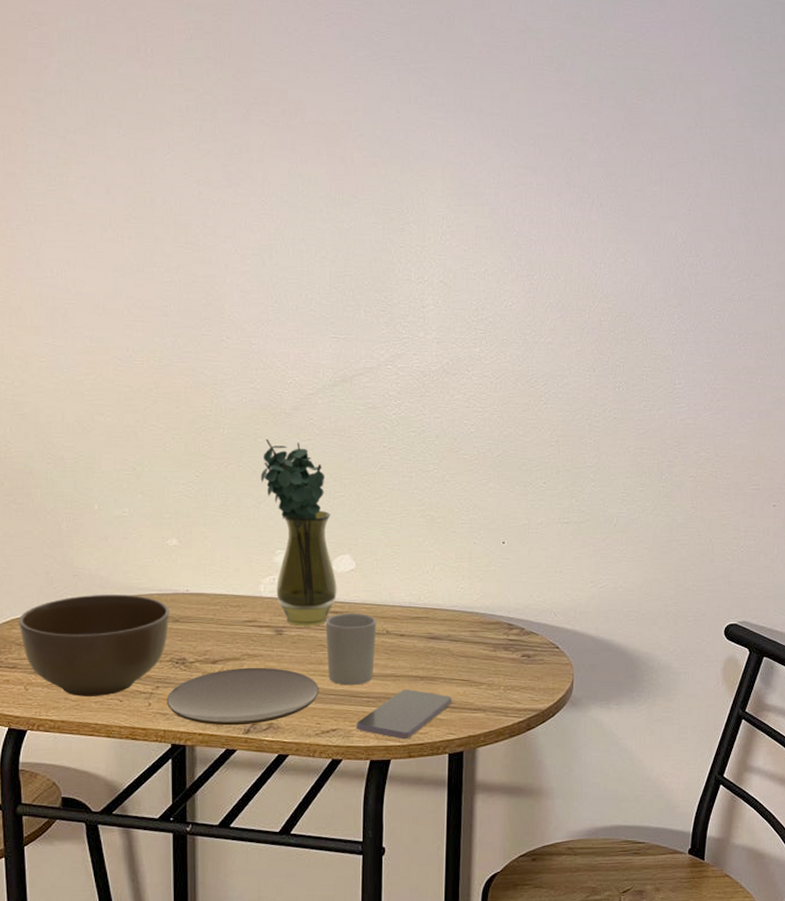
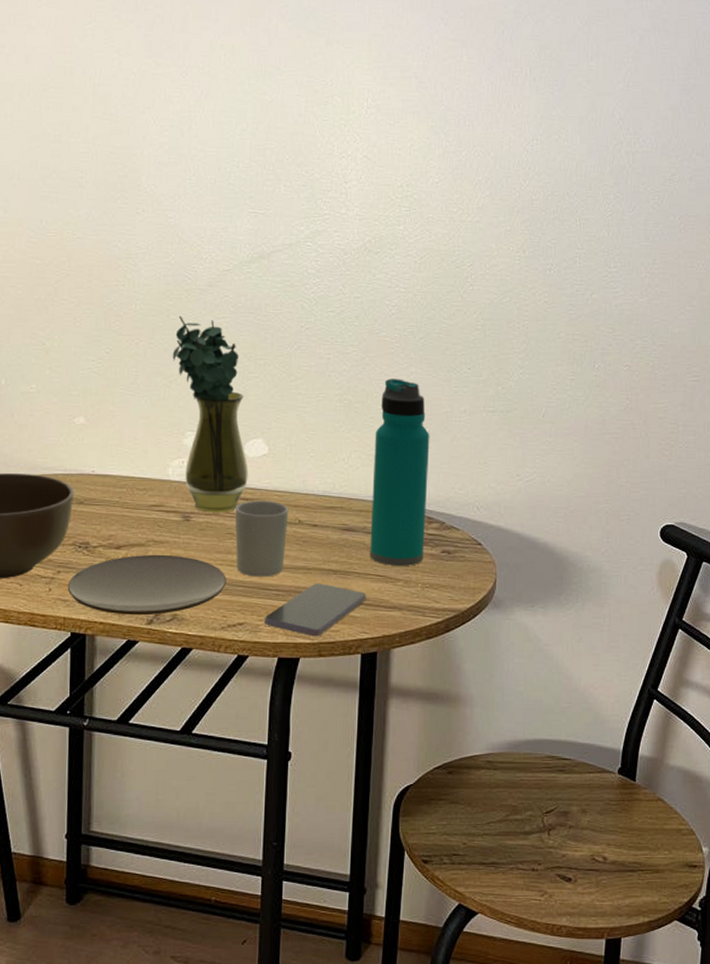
water bottle: none [454,494,509,671] -> present [370,378,430,566]

